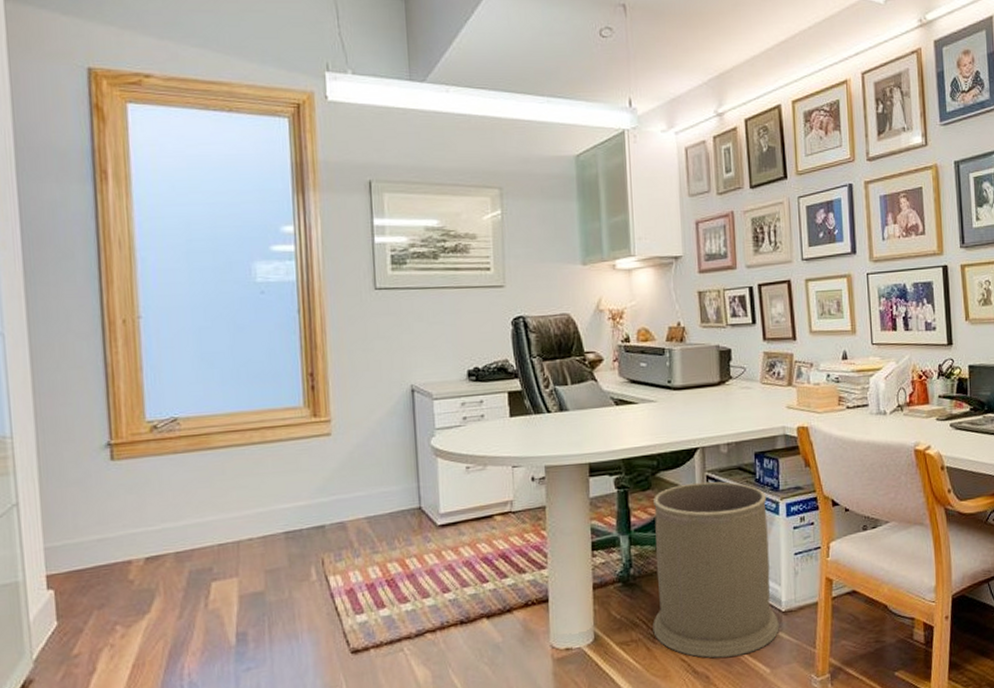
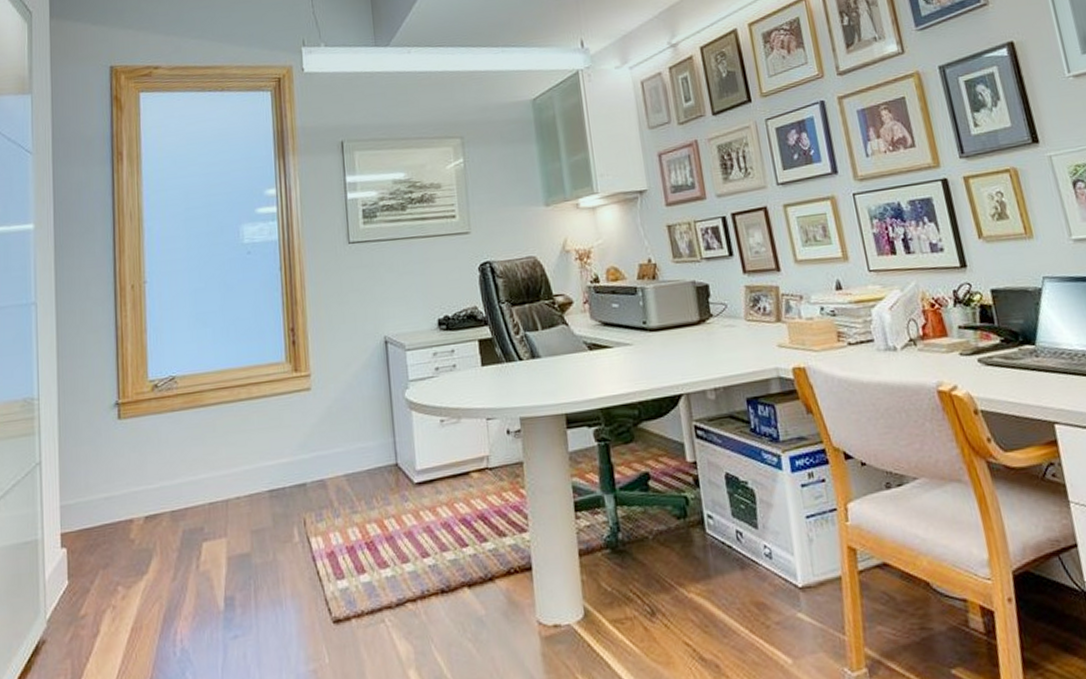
trash can: present [652,481,779,659] -> none [638,432,798,643]

